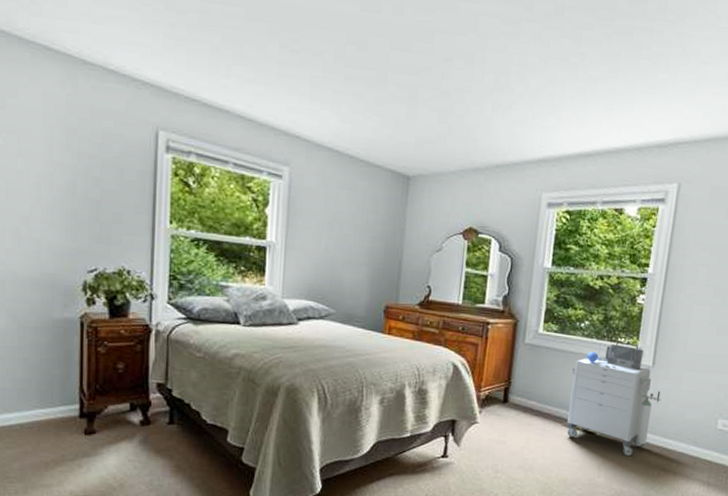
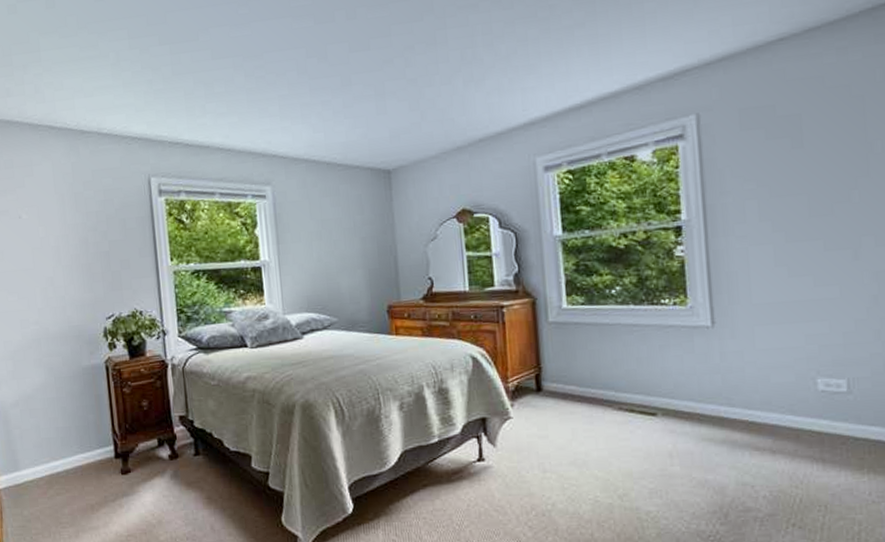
storage cabinet: present [566,341,662,457] -> none [612,303,734,437]

